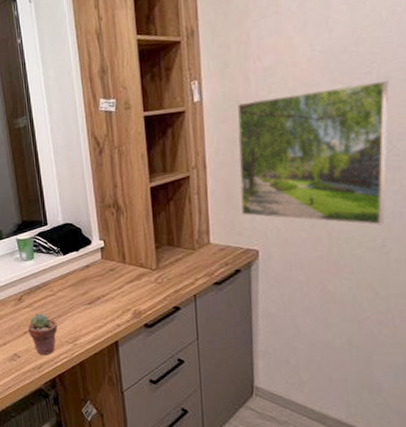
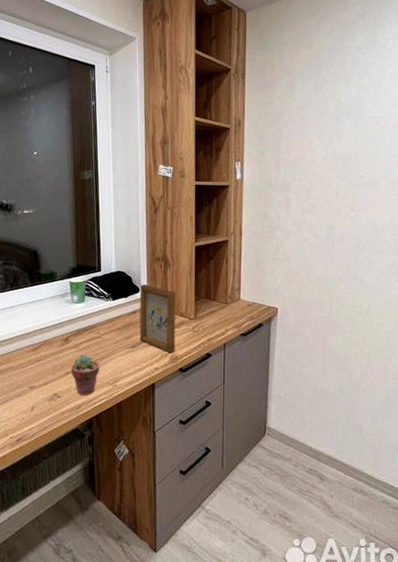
picture frame: none [91,235,138,309] -> present [139,284,177,354]
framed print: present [236,80,389,225] -> none [266,183,377,295]

